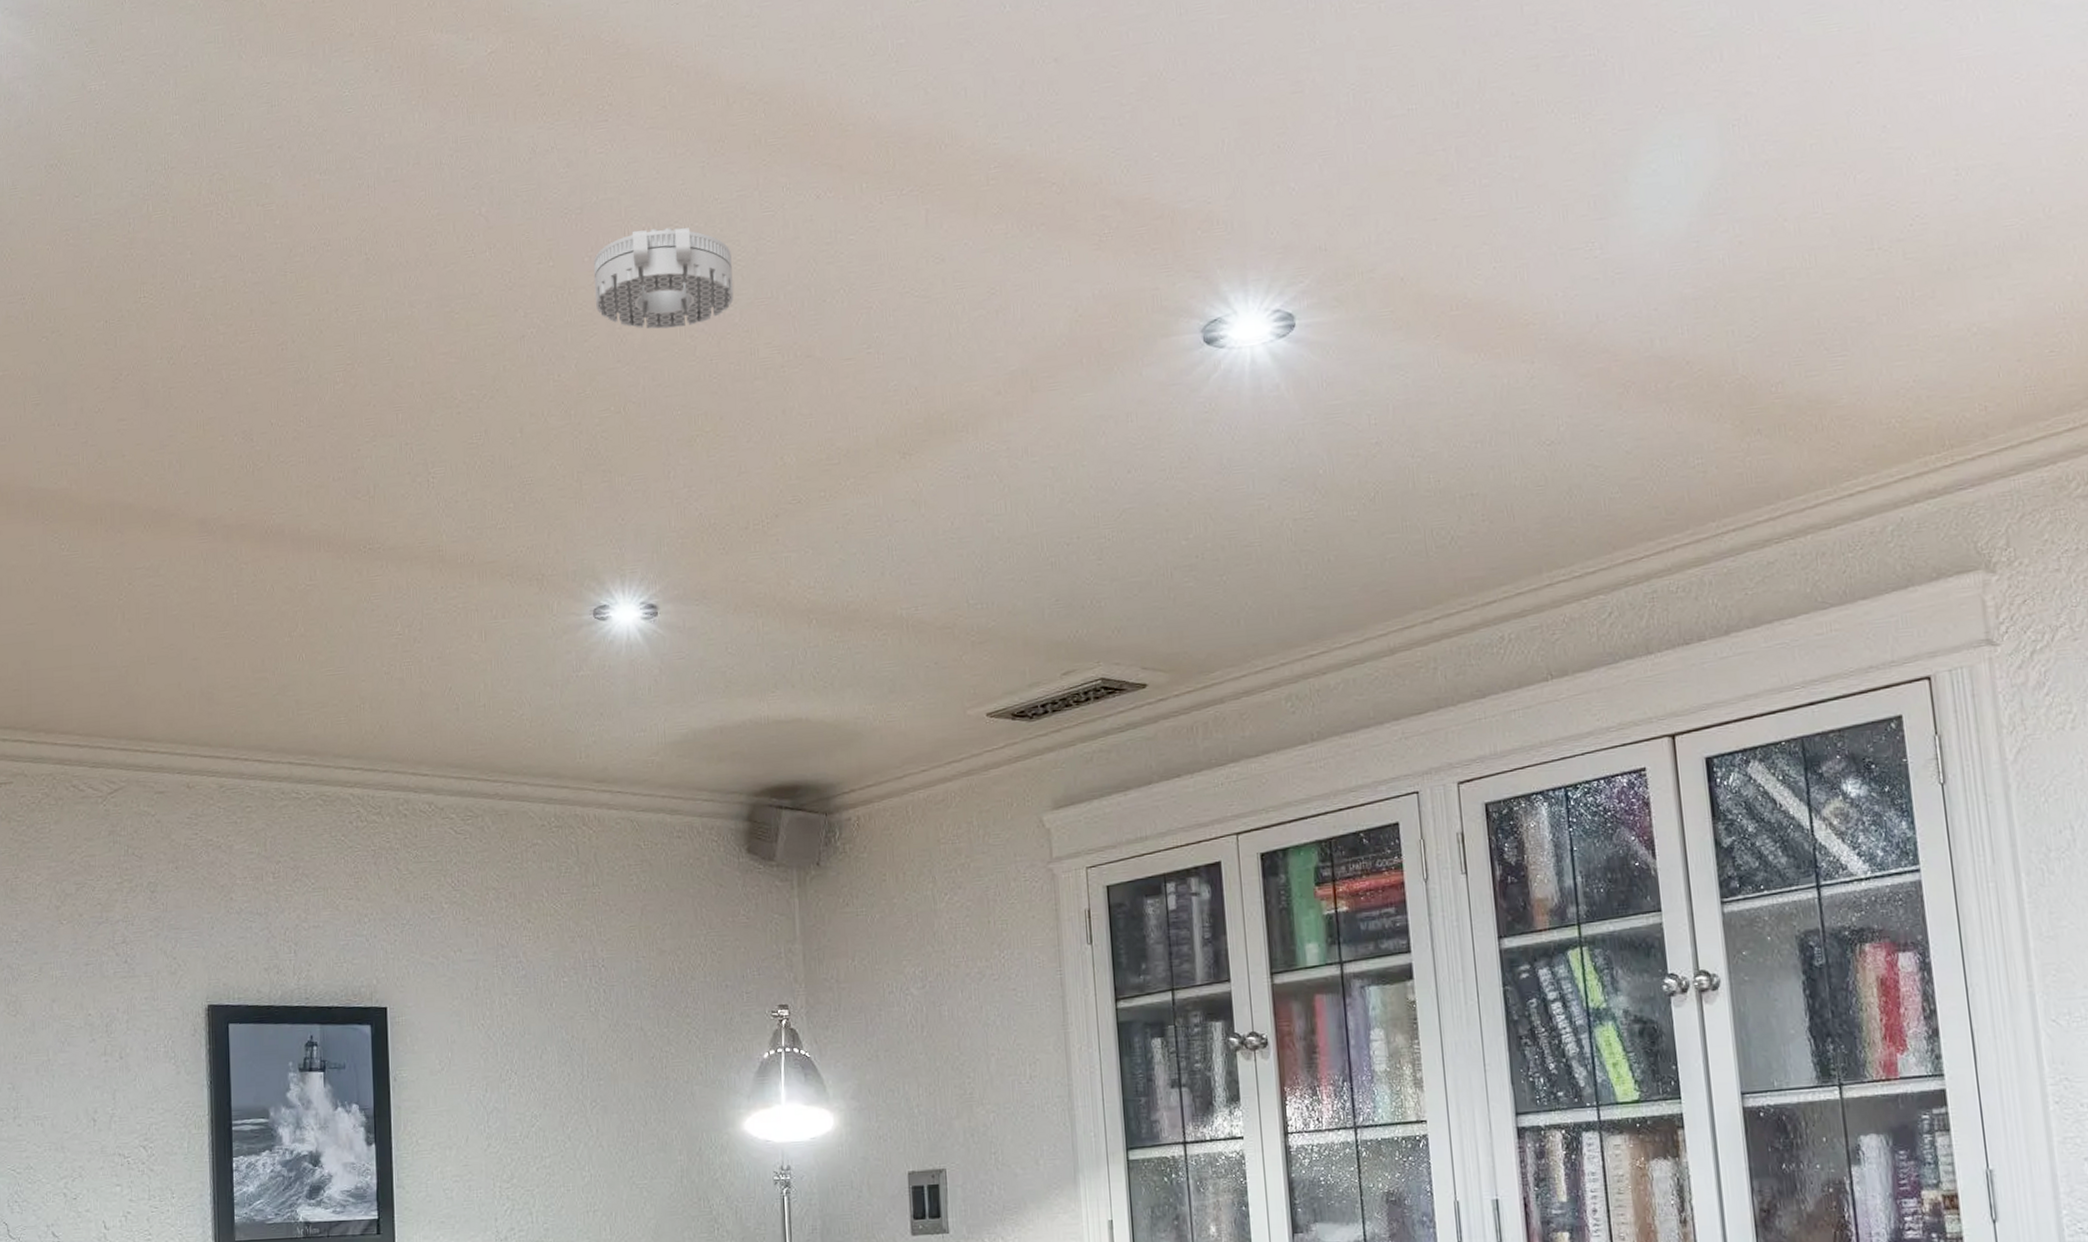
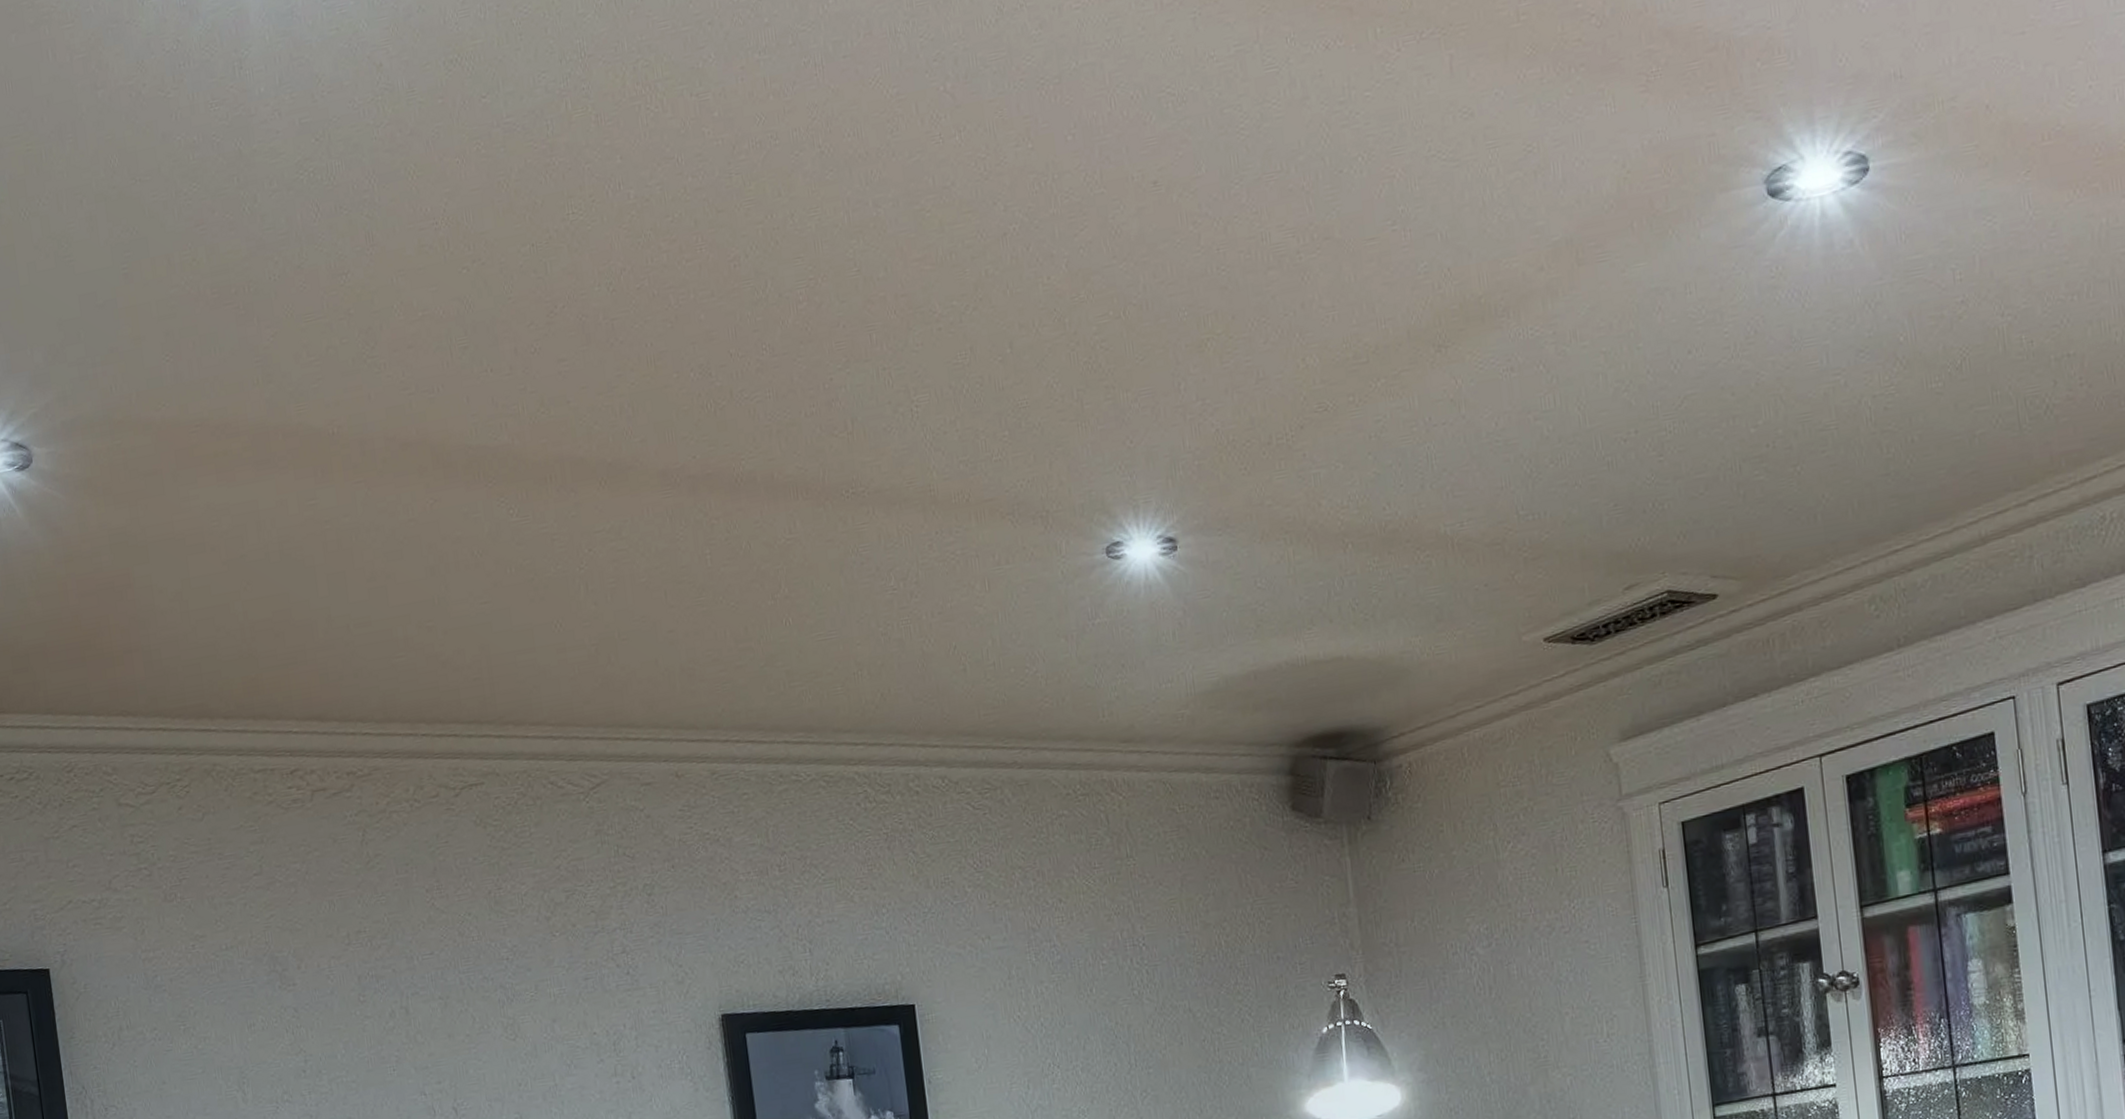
smoke detector: present [593,227,734,329] -> none [1077,93,1239,217]

